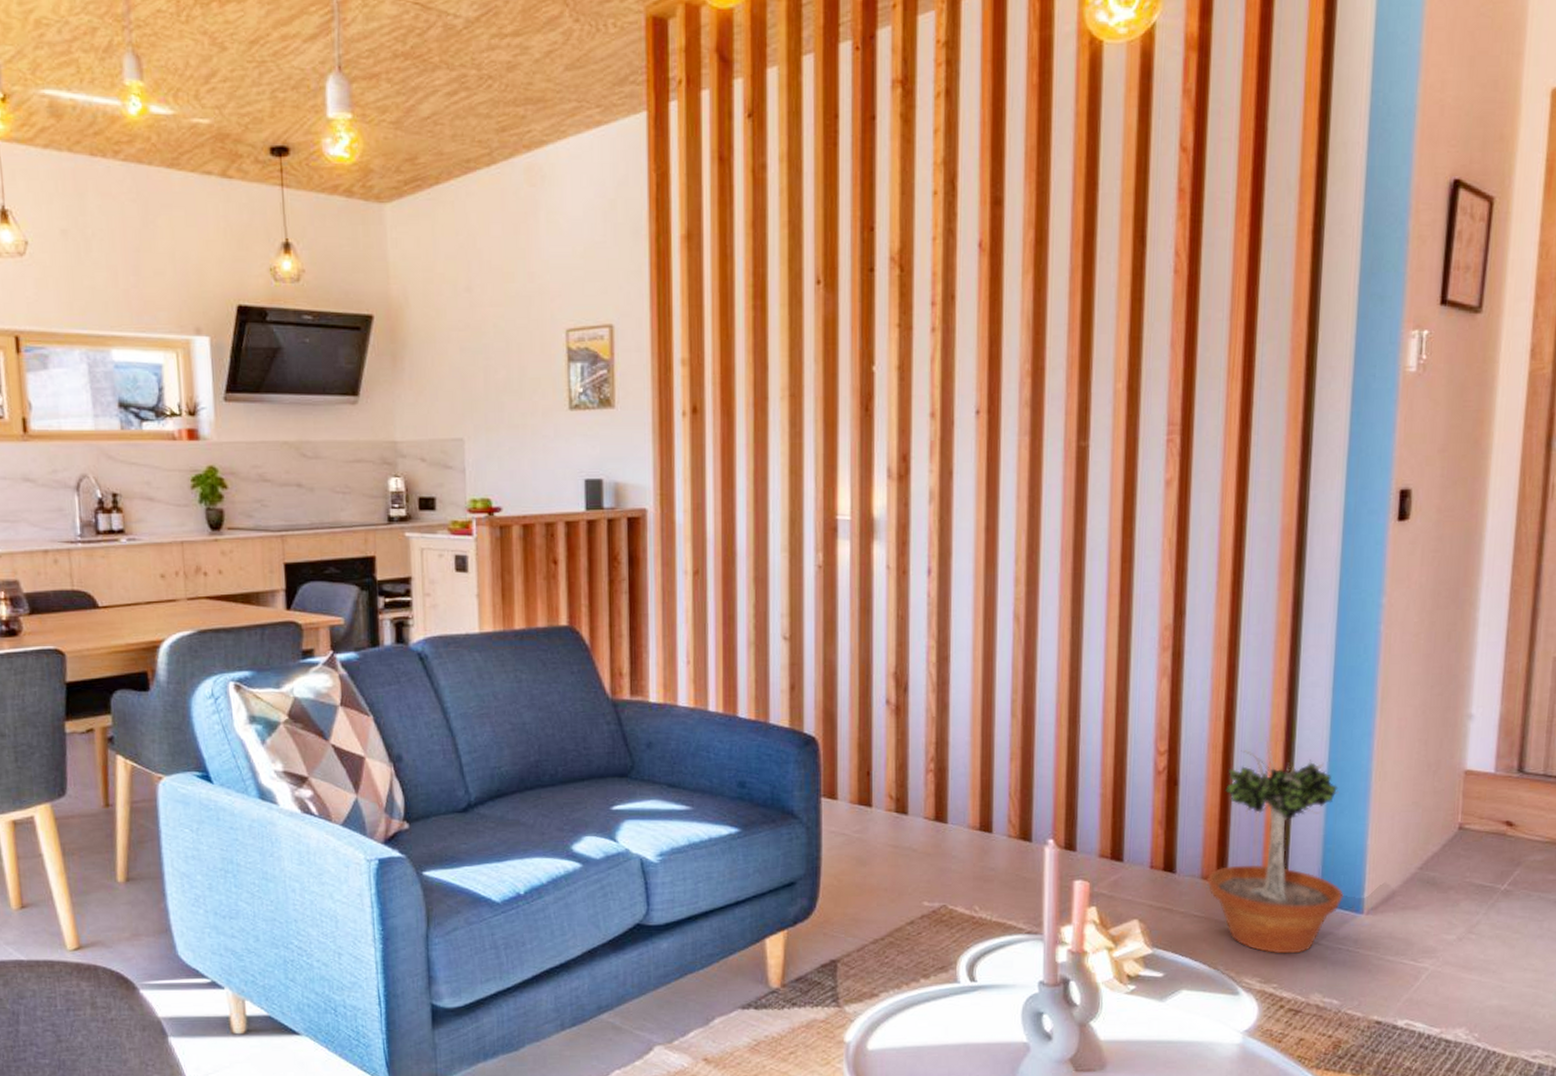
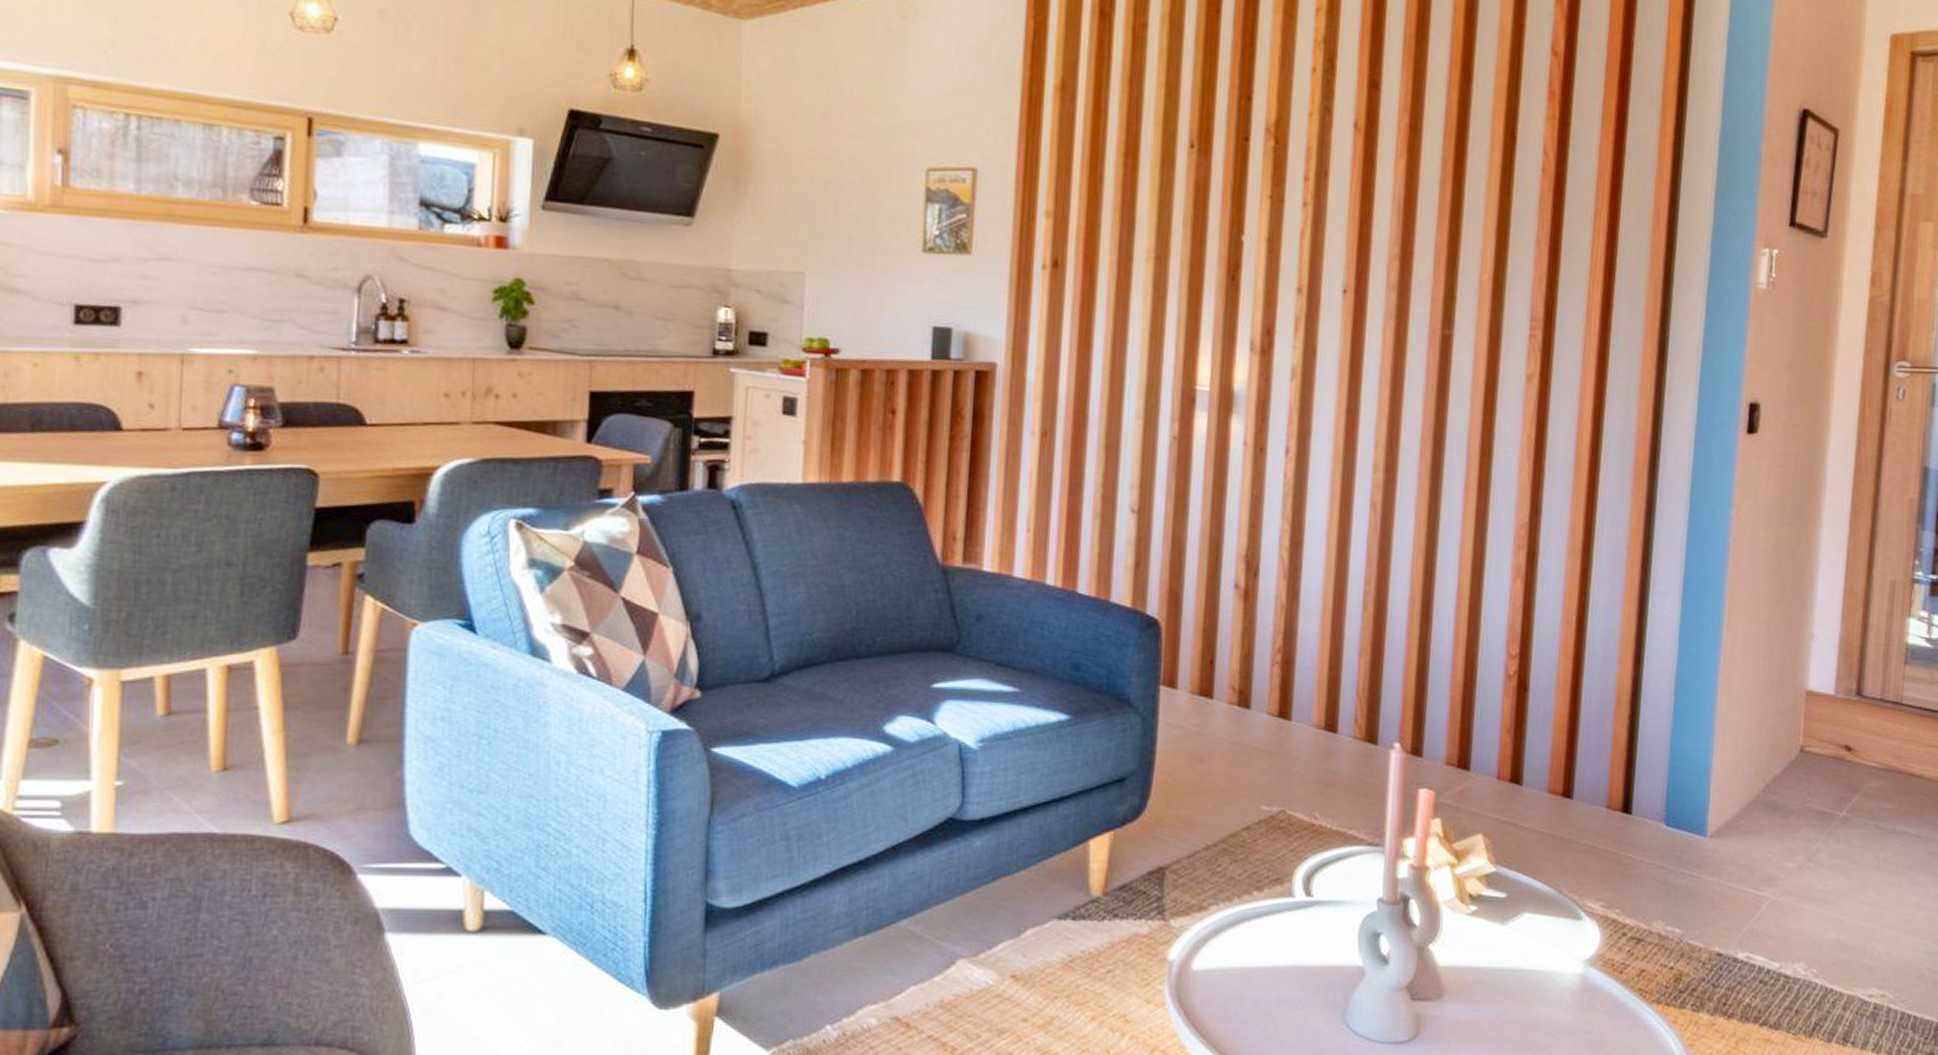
potted tree: present [1206,737,1344,954] -> none [1553,645,1688,877]

